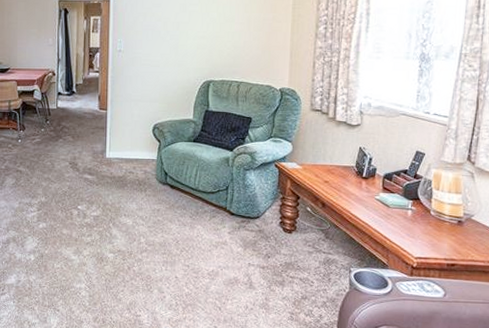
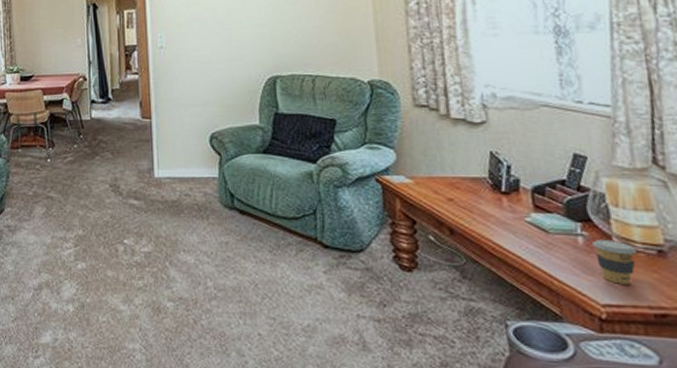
coffee cup: none [417,212,445,244] -> present [592,239,638,284]

